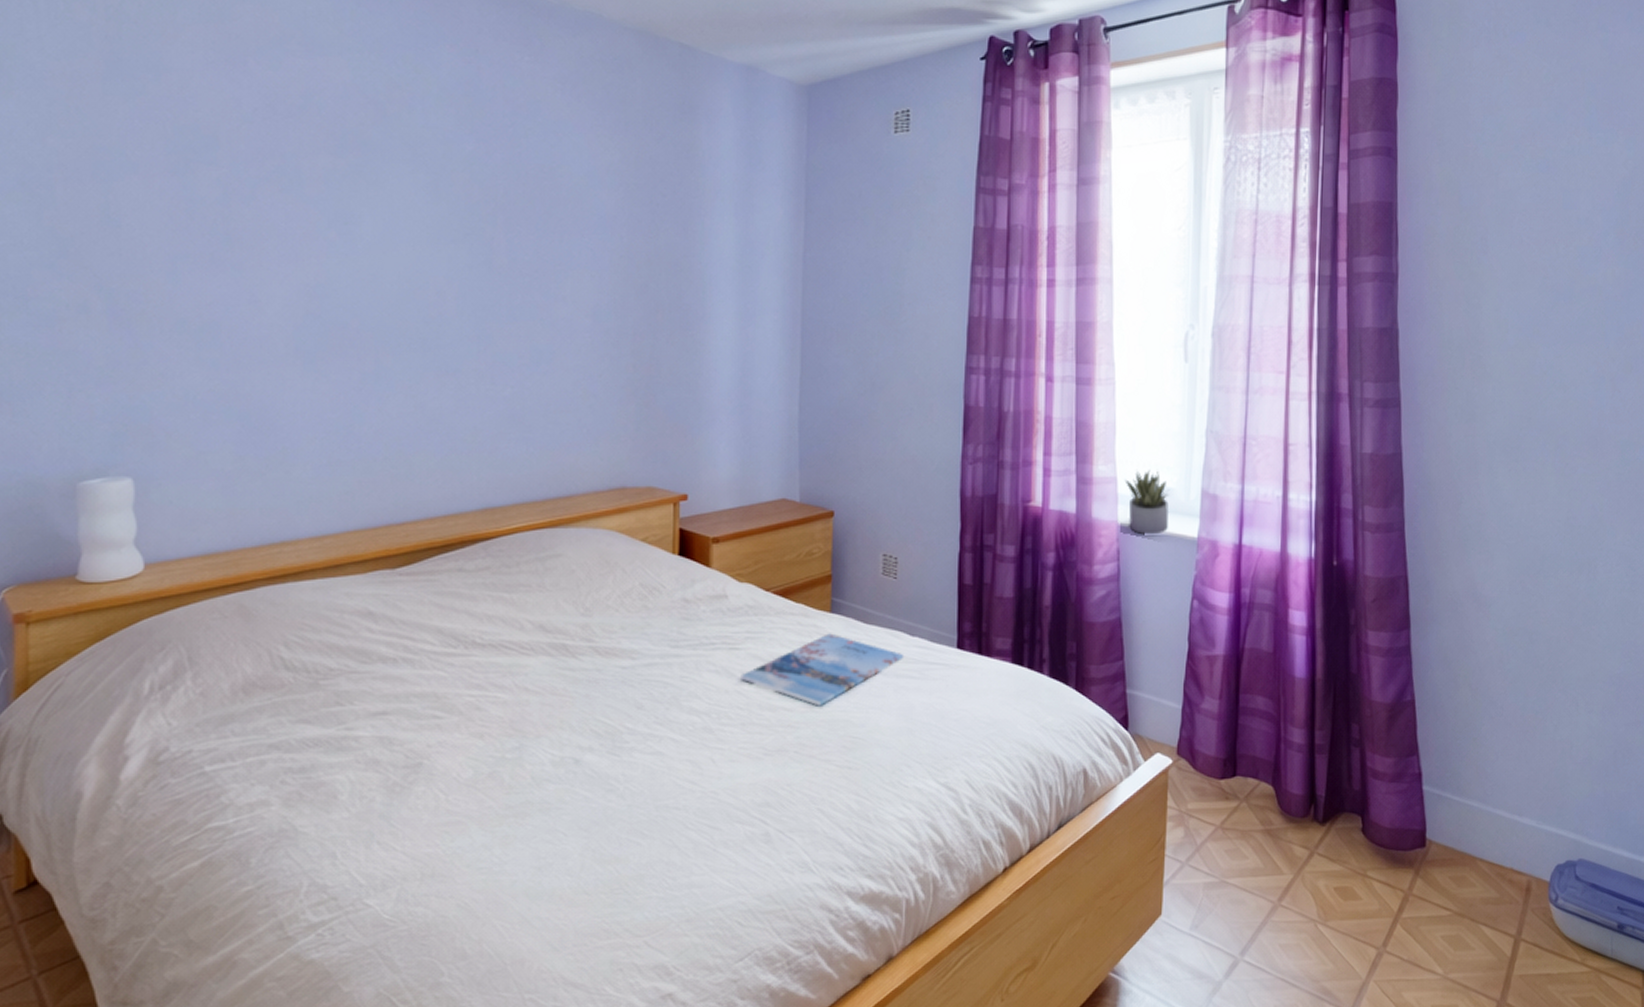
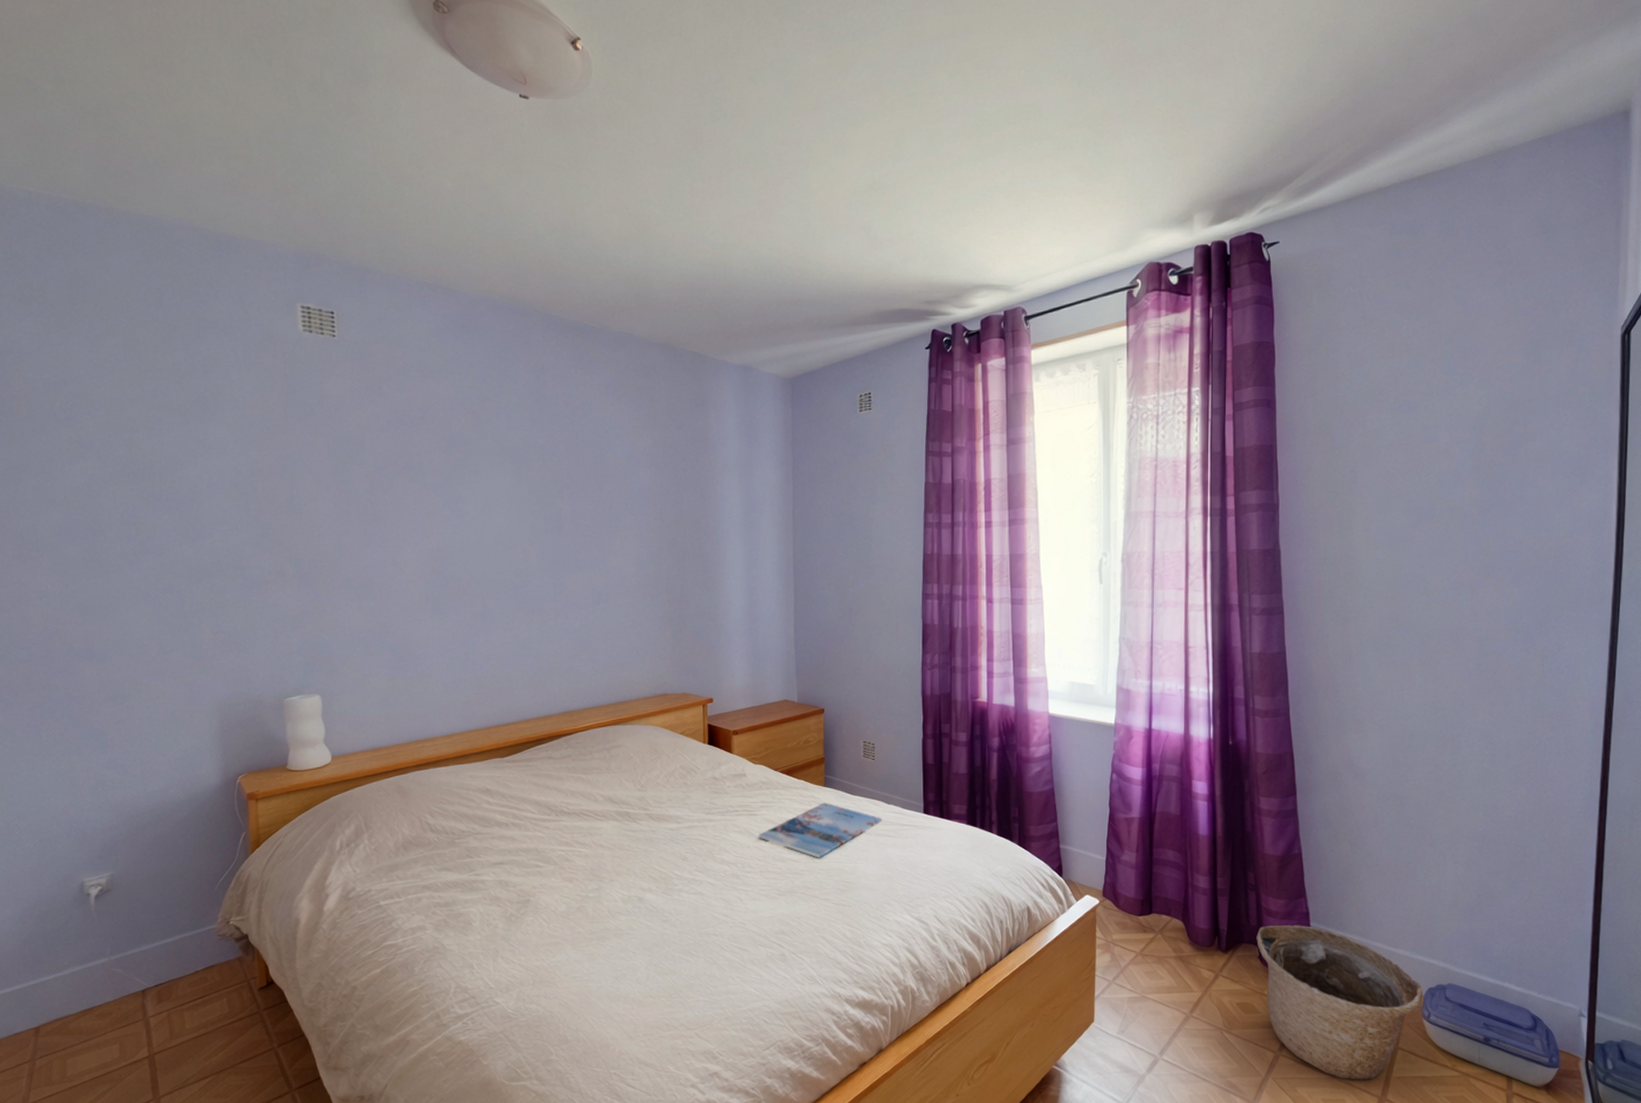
succulent plant: present [1124,470,1169,535] -> none [1053,671,1090,723]
basket: none [1359,789,1552,981] -> present [1256,925,1424,1080]

